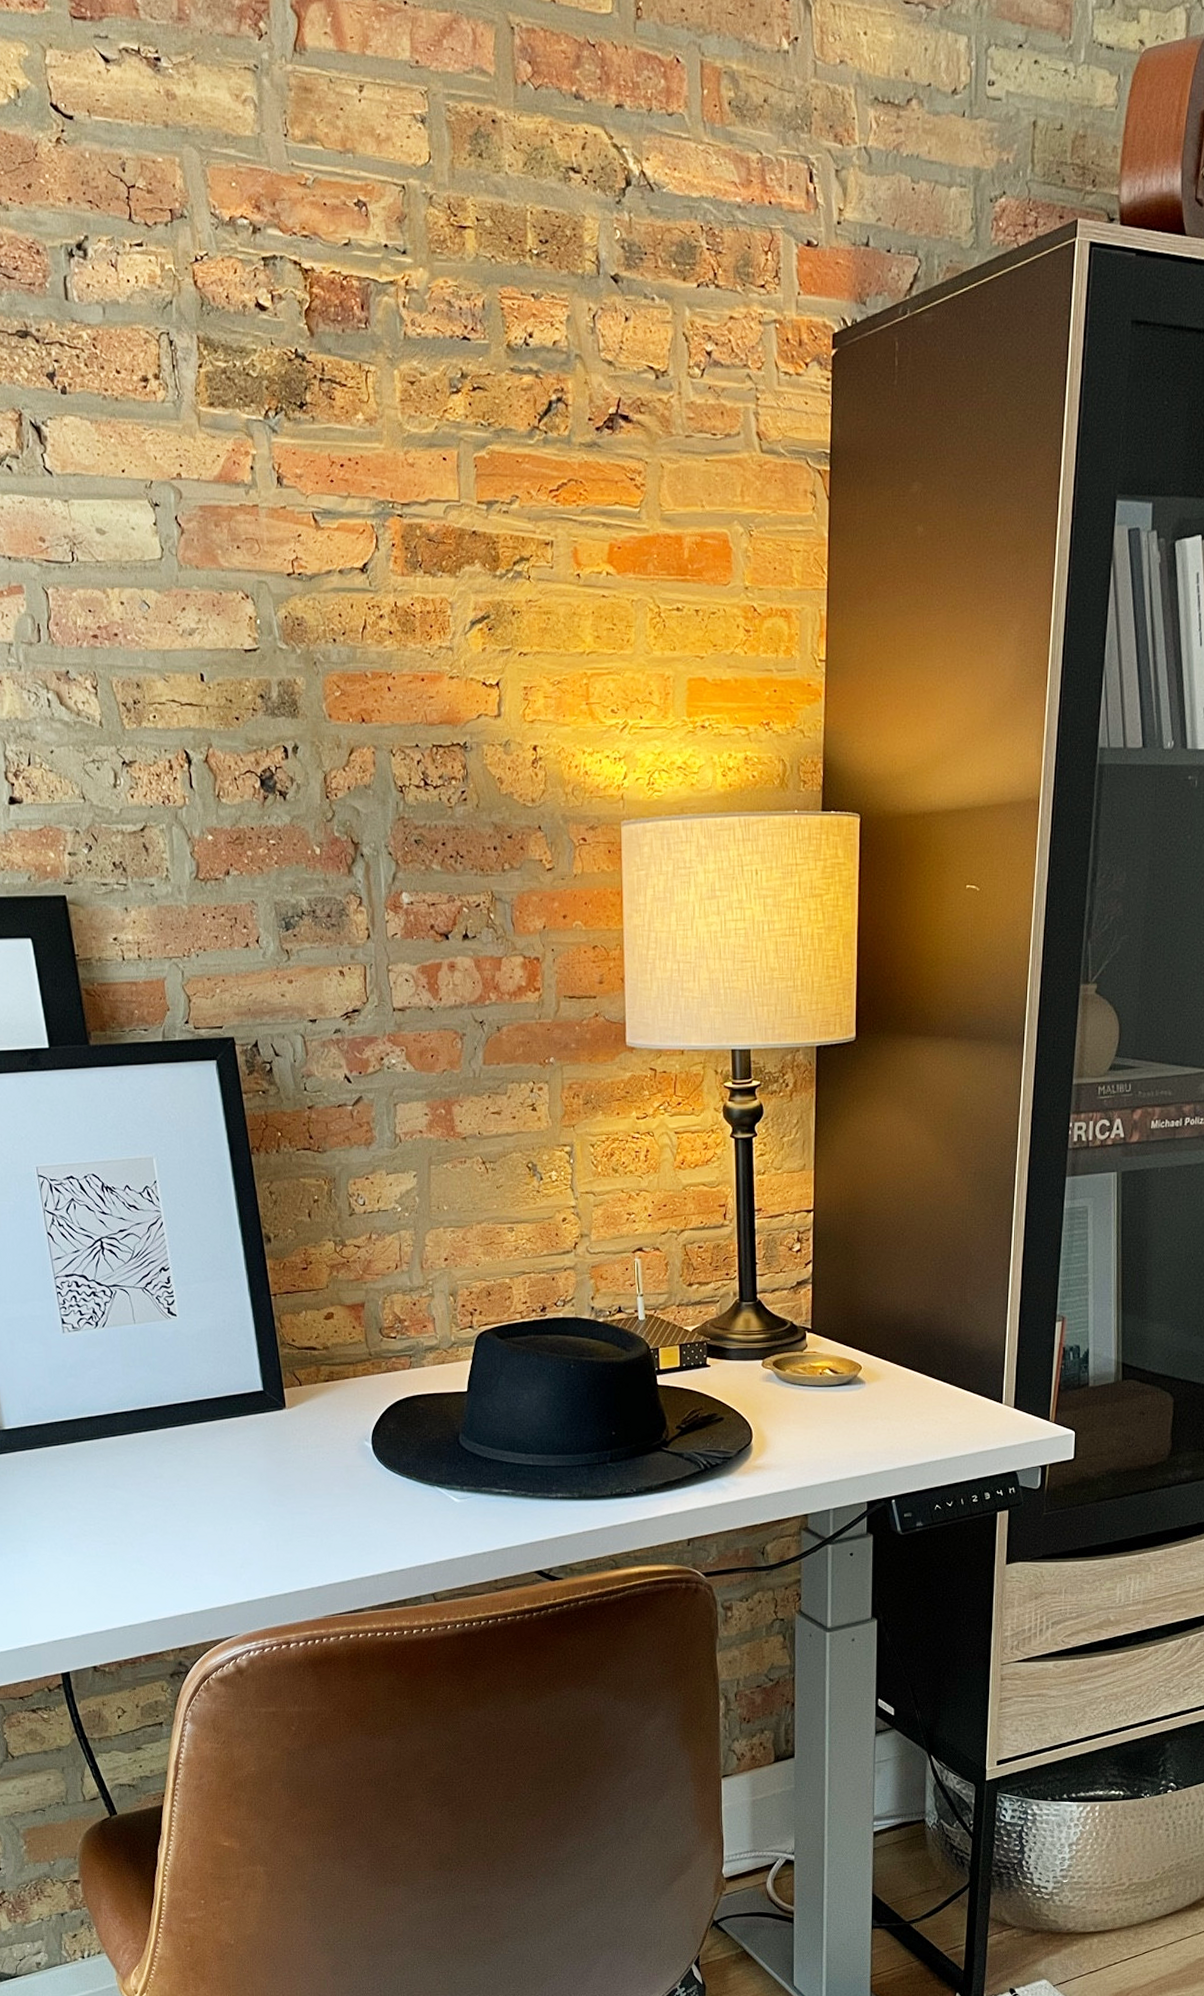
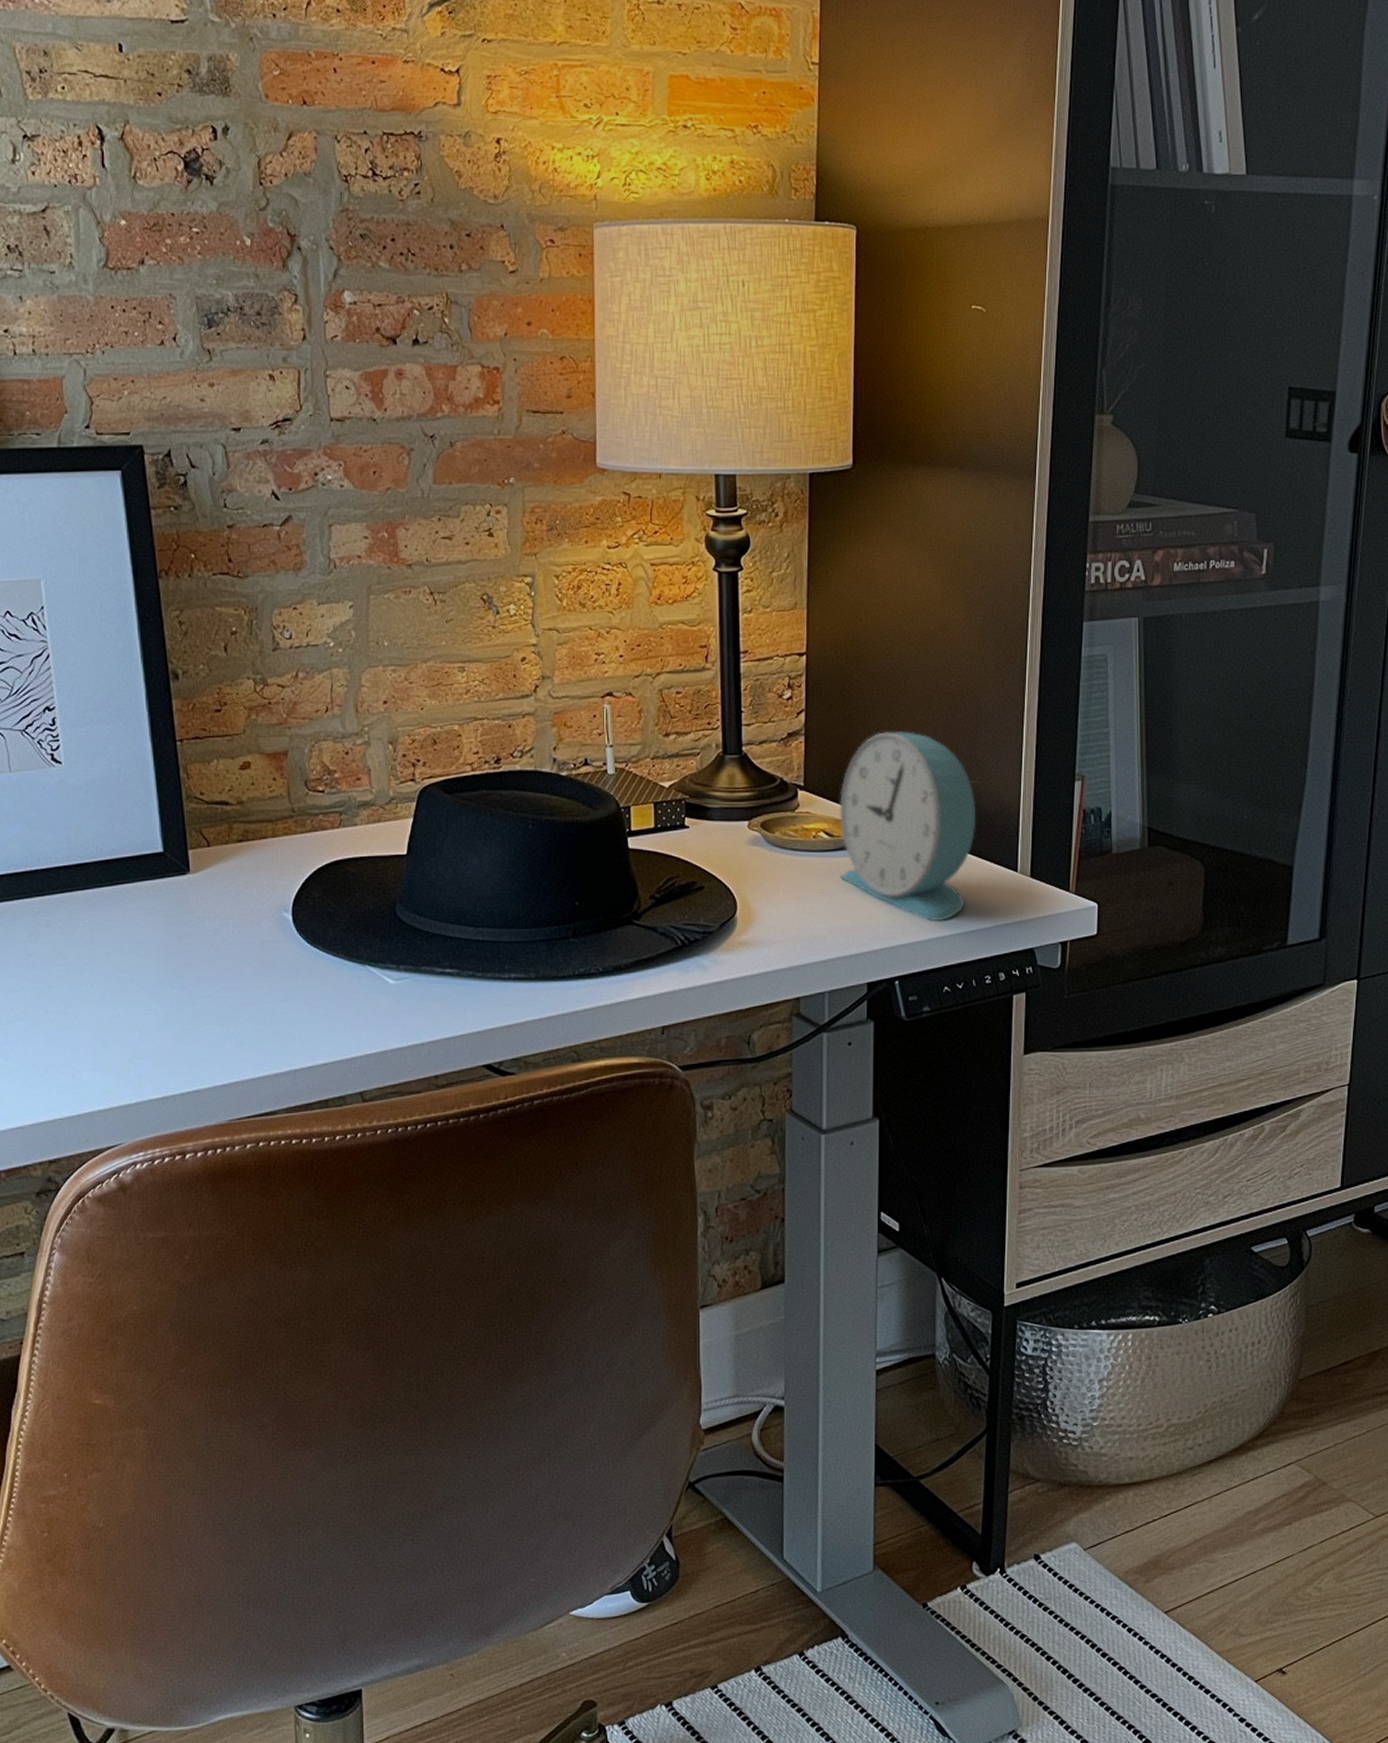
alarm clock: none [843,1279,970,1448] -> present [840,732,980,922]

